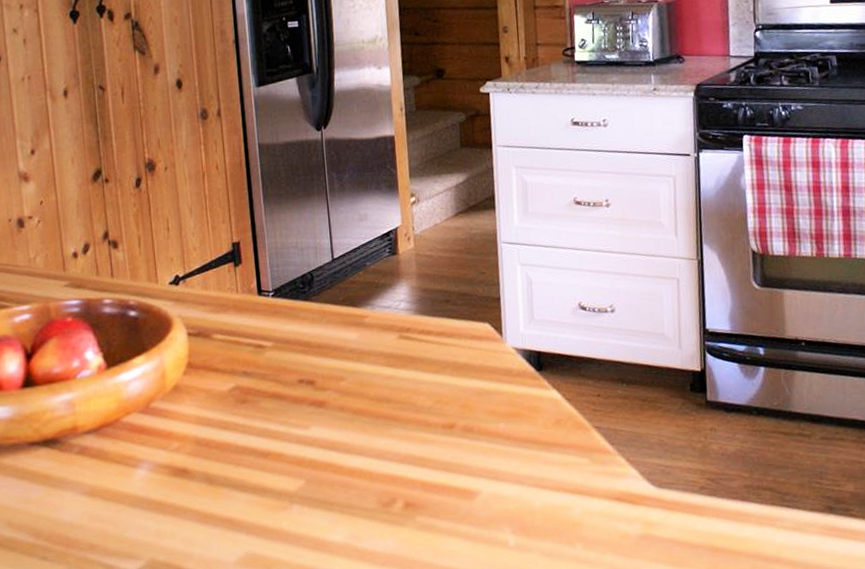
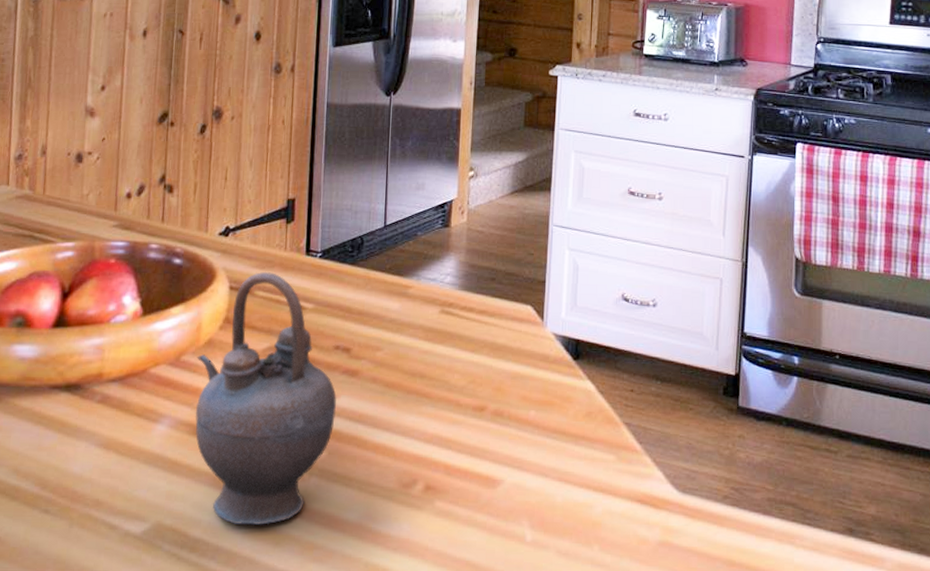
teapot: none [165,315,309,555] -> present [195,271,336,525]

